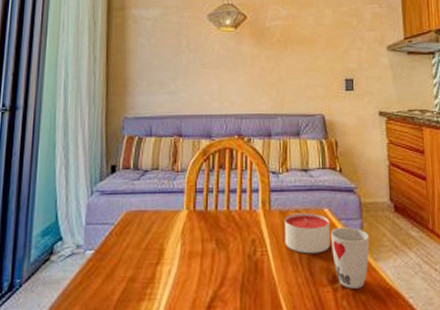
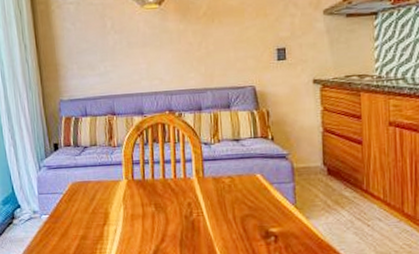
candle: present [284,212,330,254] -> none [217,178,263,214]
cup: present [331,227,370,289] -> none [263,190,302,243]

